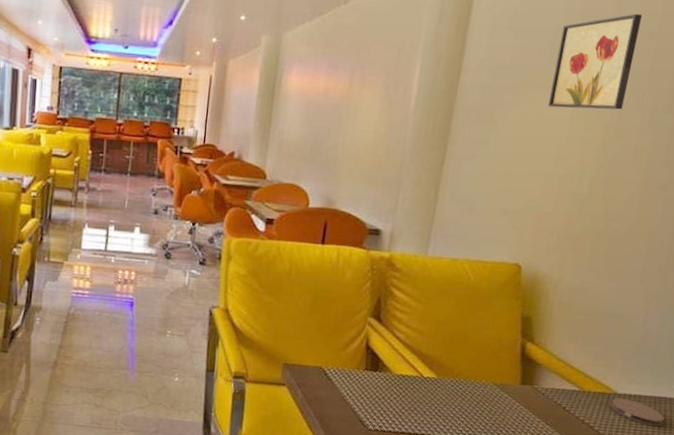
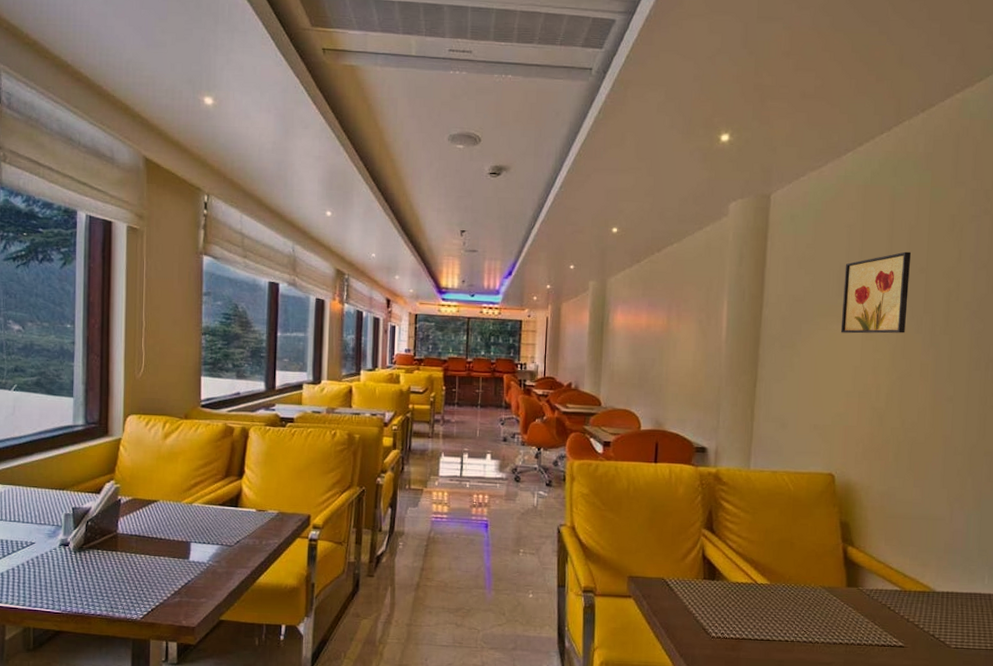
coaster: present [611,397,664,427] -> none [931,595,982,622]

